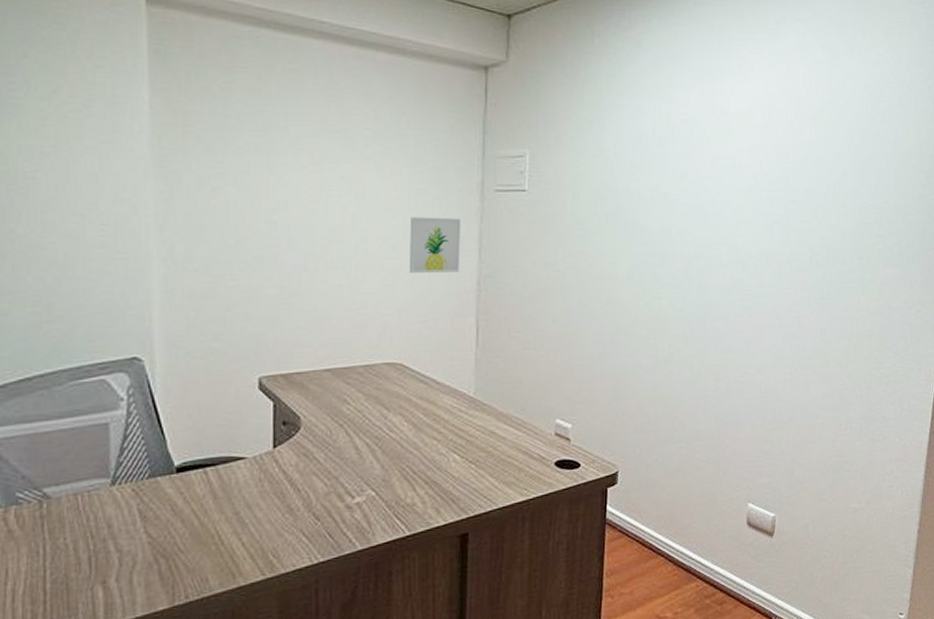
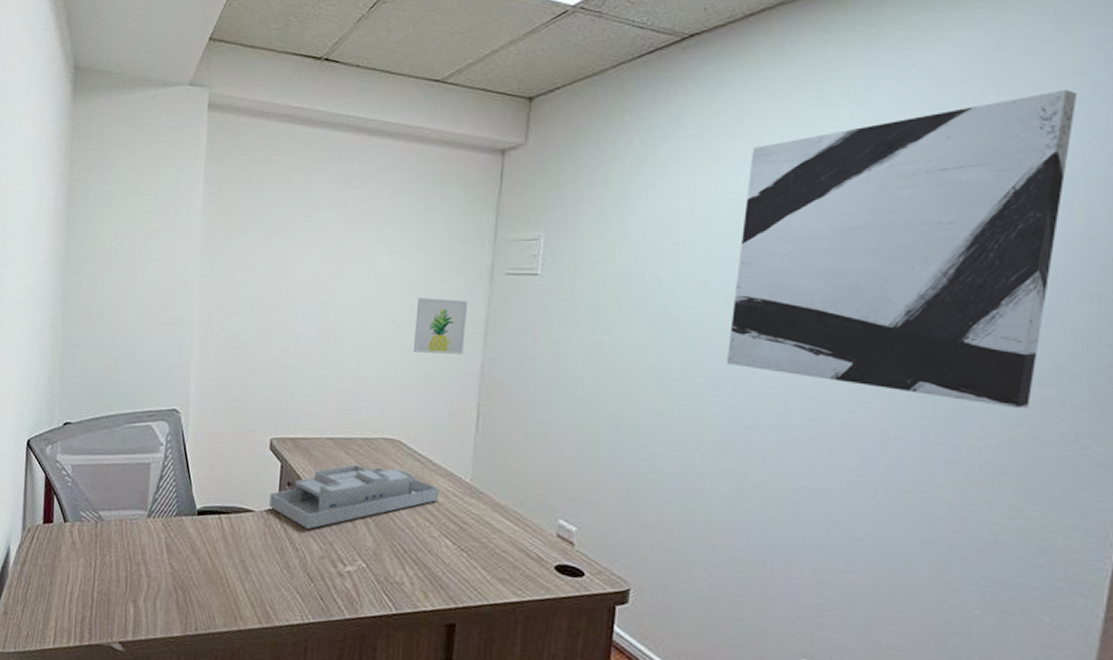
desk organizer: none [263,392,444,467] -> present [269,464,439,529]
wall art: none [685,37,911,286] -> present [726,90,1078,409]

